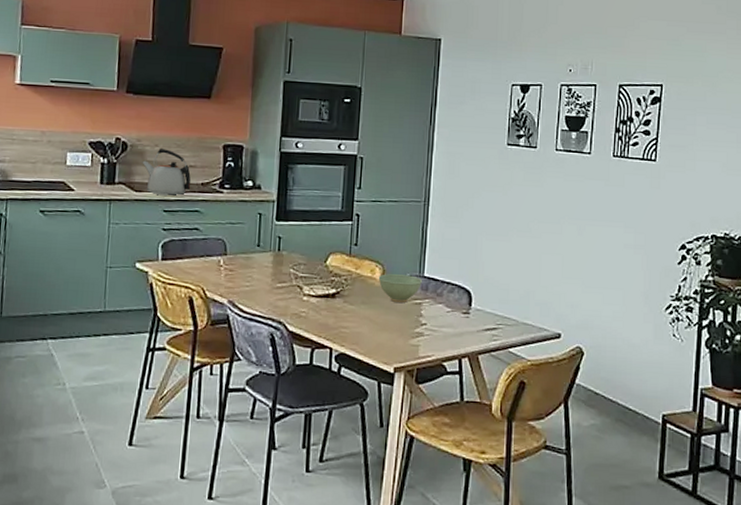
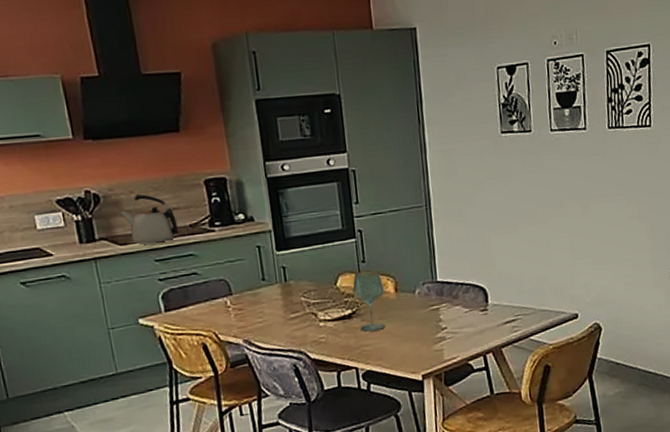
wine glass: none [341,254,372,315] -> present [352,270,385,332]
bowl: present [378,274,423,303] -> none [391,282,437,312]

